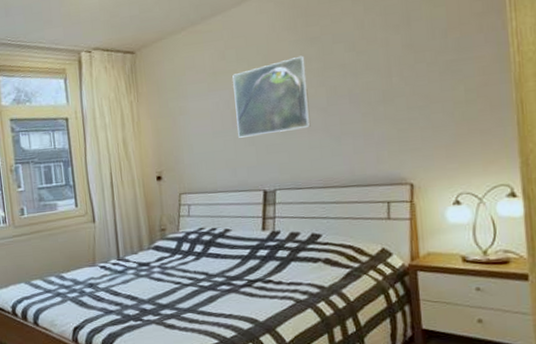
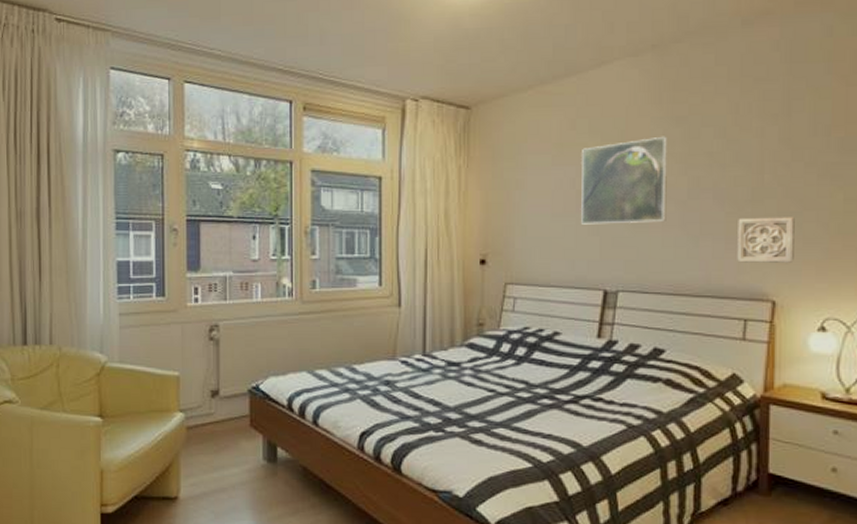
wall ornament: none [373,110,426,155] -> present [737,217,795,263]

